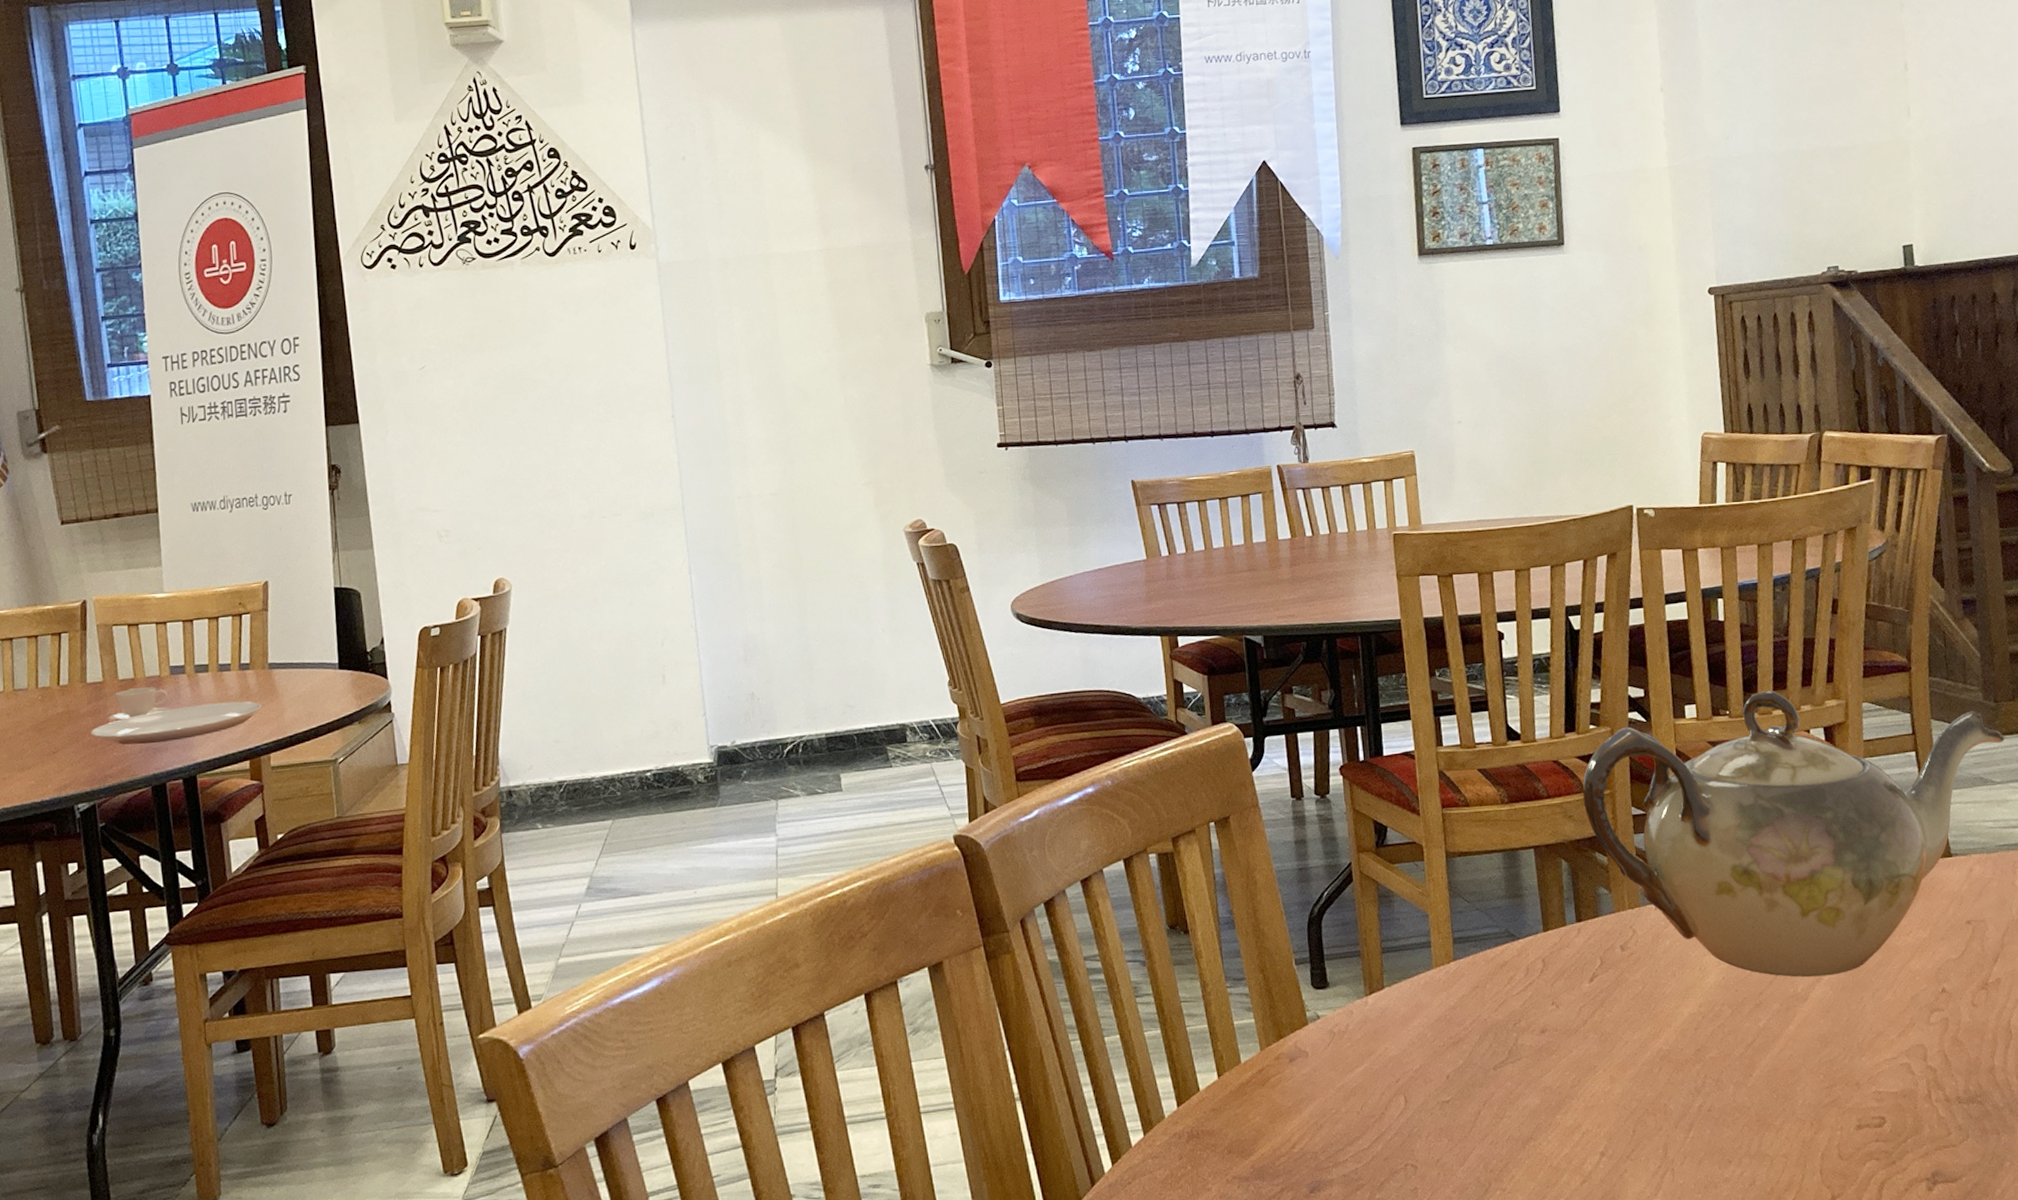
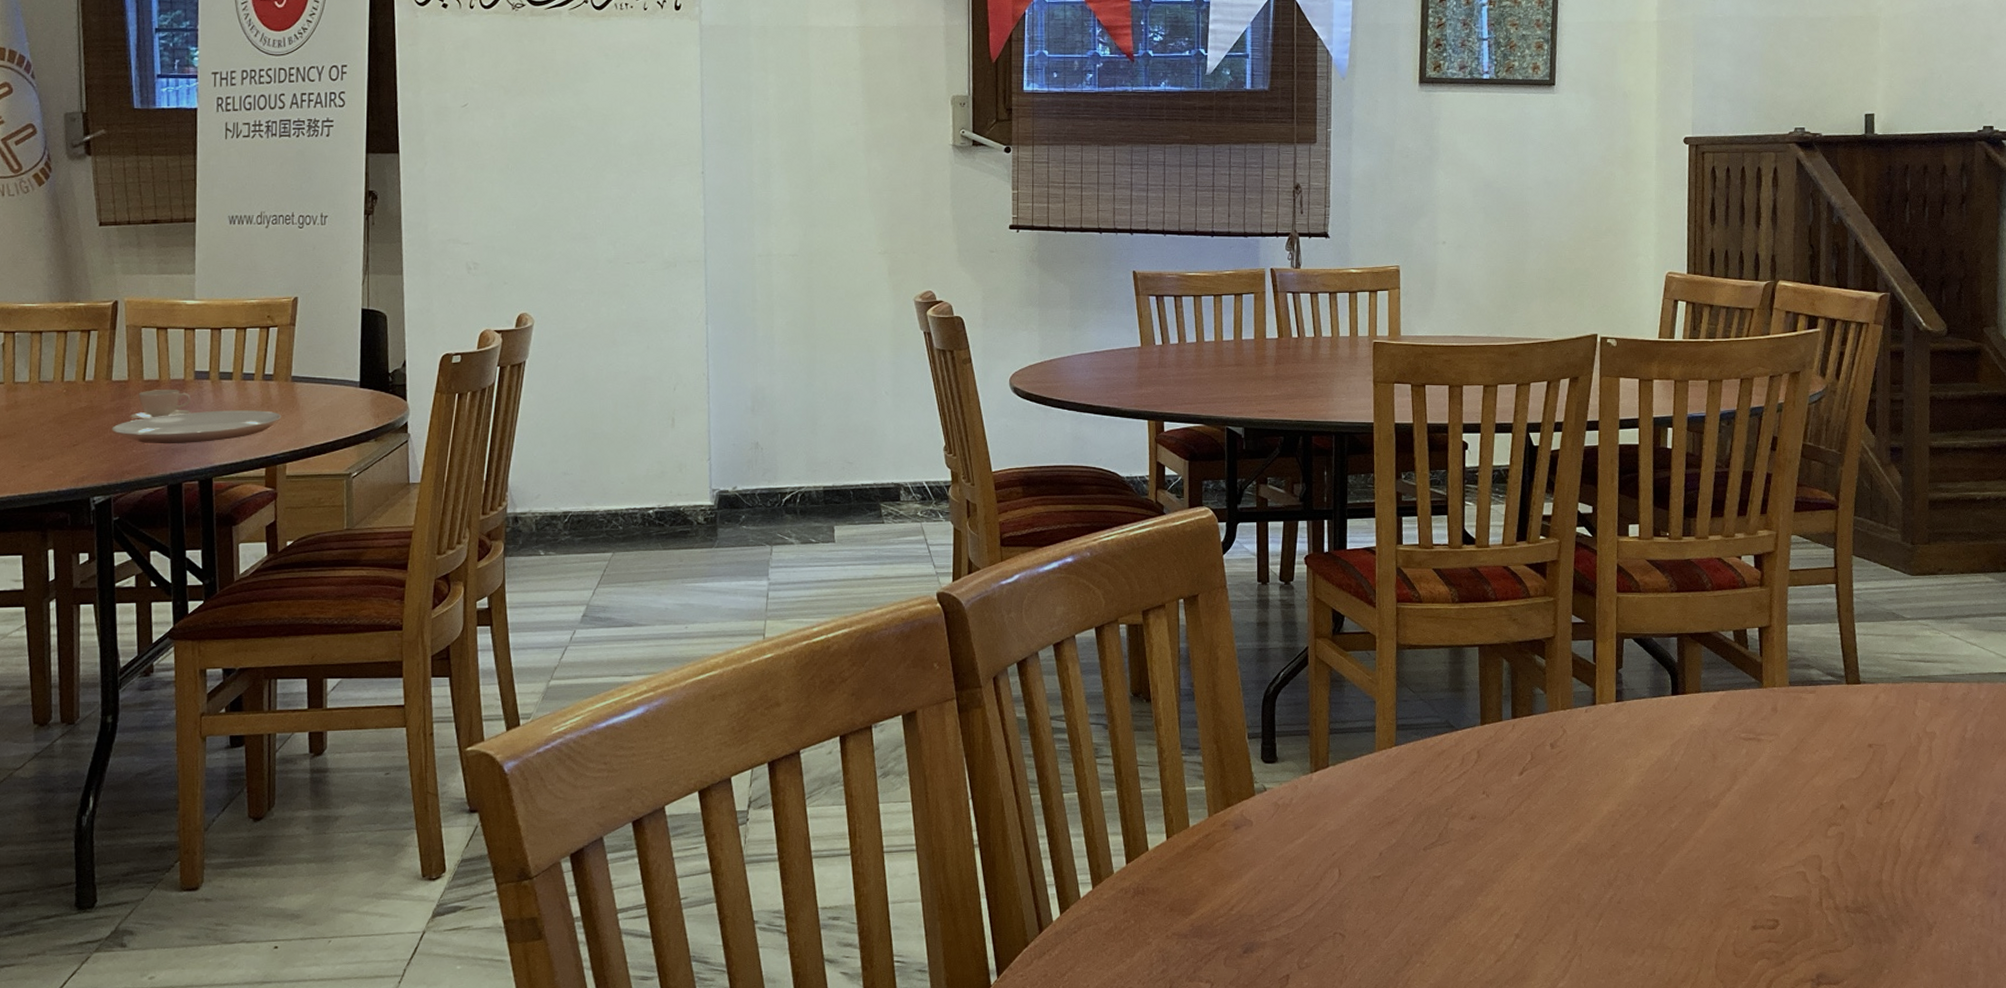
teapot: present [1582,690,2005,978] -> none [1528,516,1918,786]

